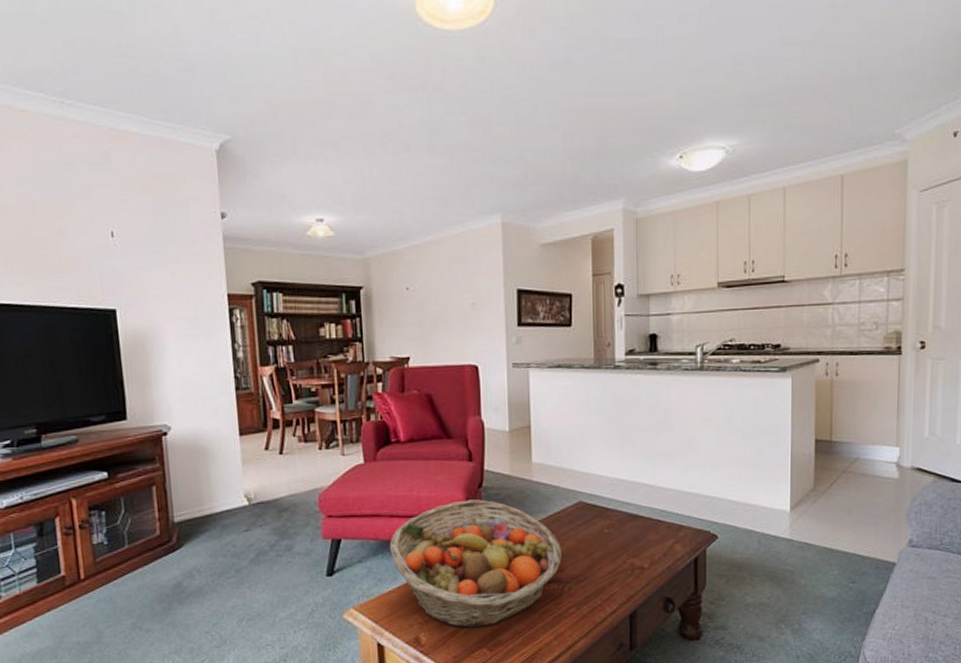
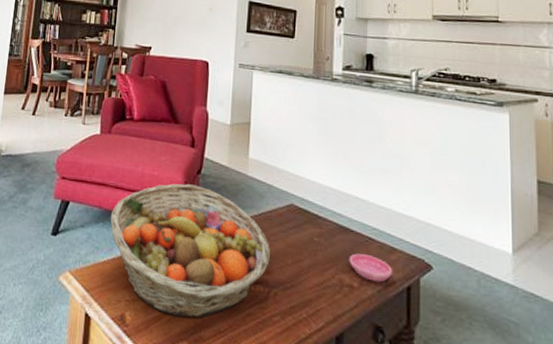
saucer: none [639,536,680,560] -> present [349,253,392,283]

